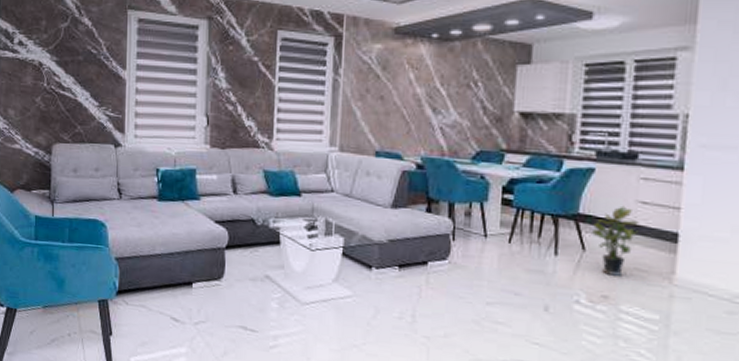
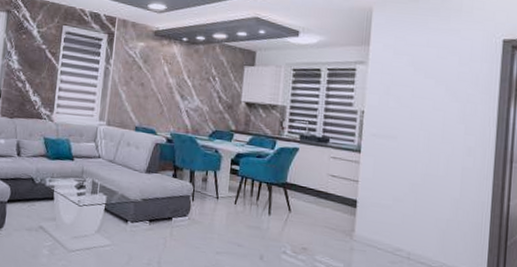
potted plant: present [591,205,639,276] -> none [295,177,329,232]

